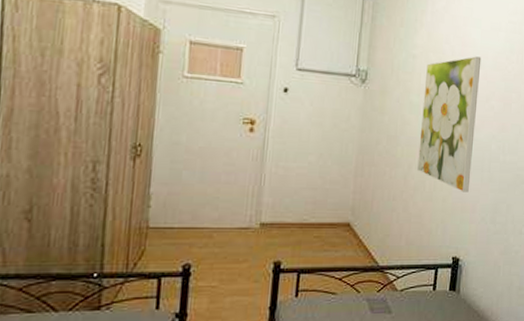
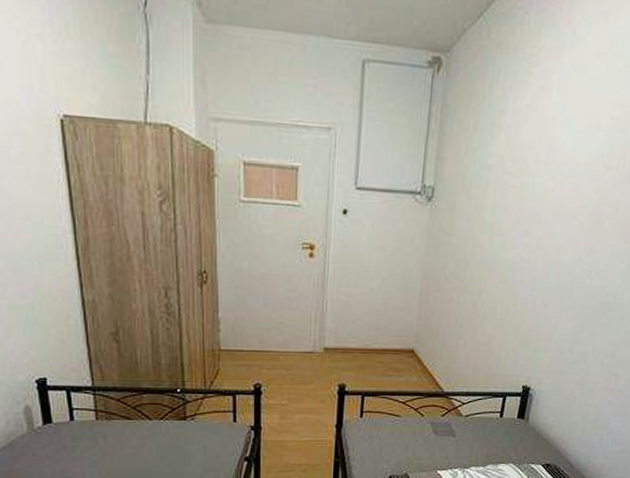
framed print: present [417,56,482,193] -> none [488,164,572,320]

